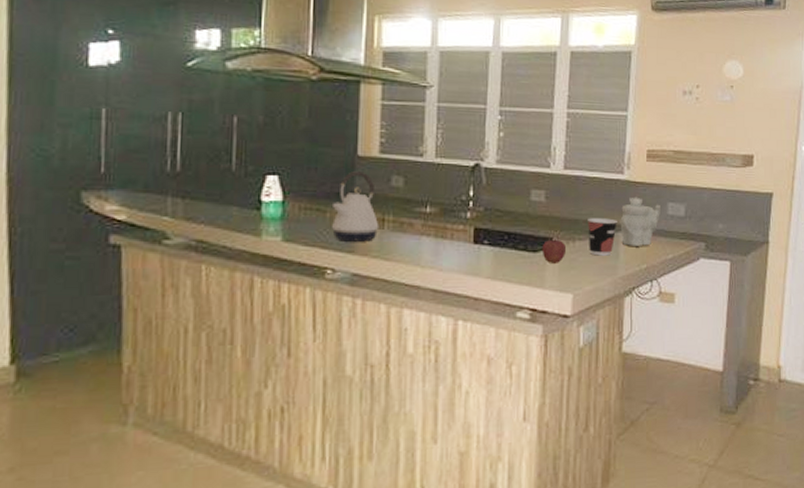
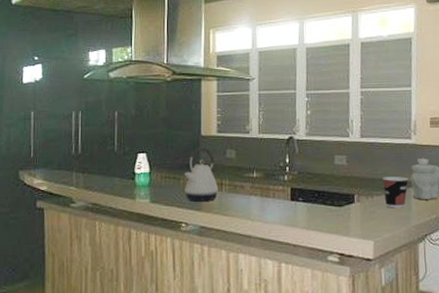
fruit: present [542,239,567,265] -> none [346,195,367,217]

